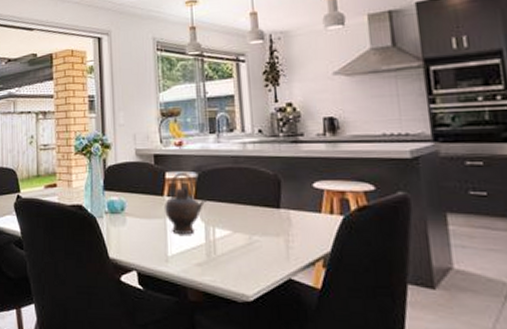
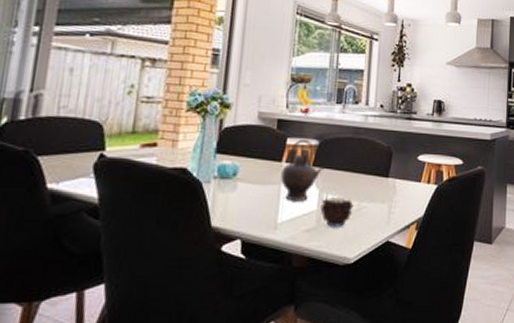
candle: none [208,226,244,262] -> present [320,193,354,227]

